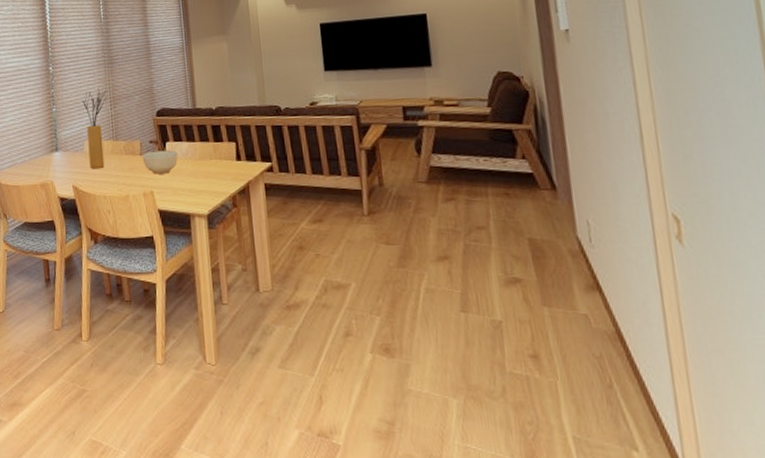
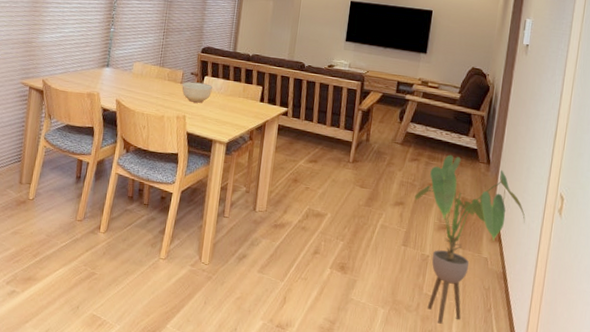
vase: present [81,88,107,169] -> none [135,18,163,89]
house plant: none [462,186,630,412] -> present [414,155,526,324]

